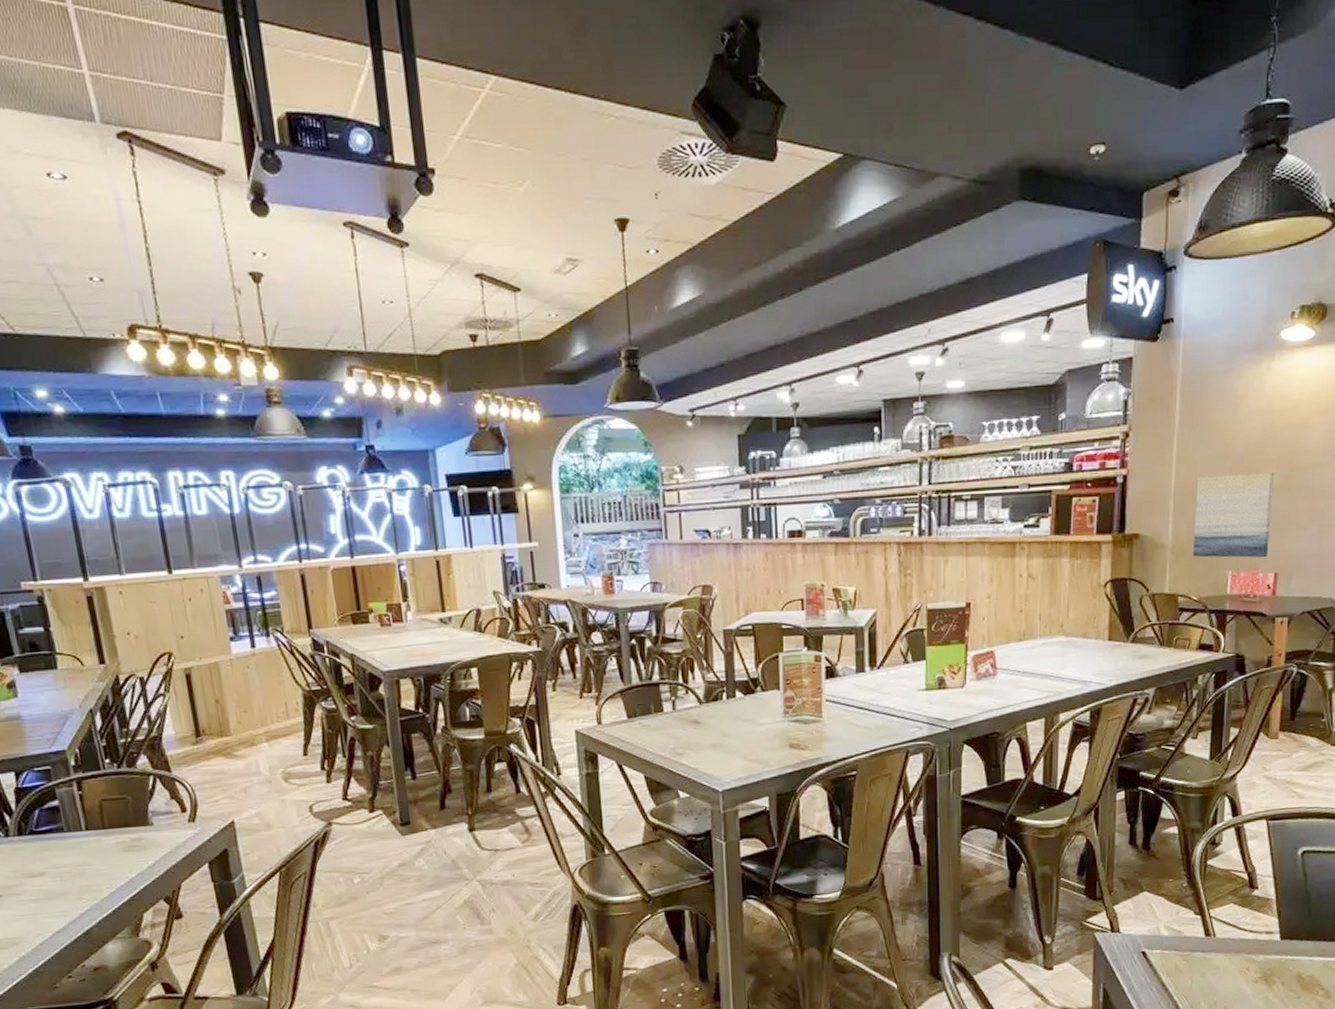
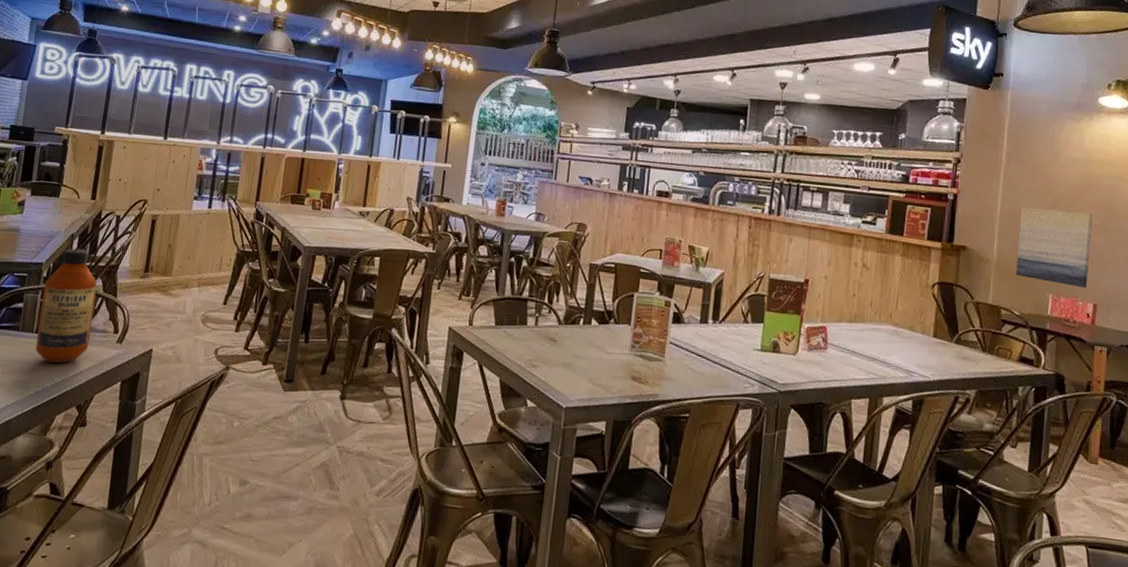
bottle: none [76,725,156,860] -> present [35,248,98,364]

